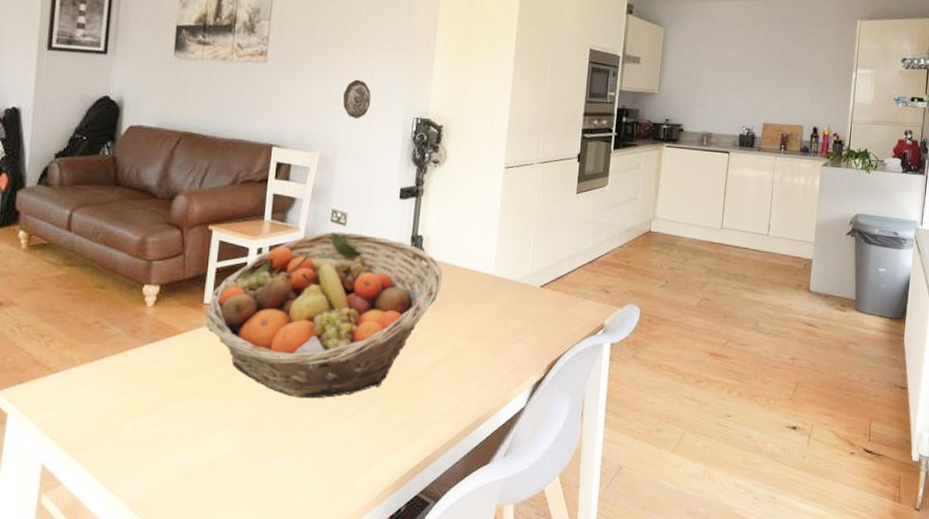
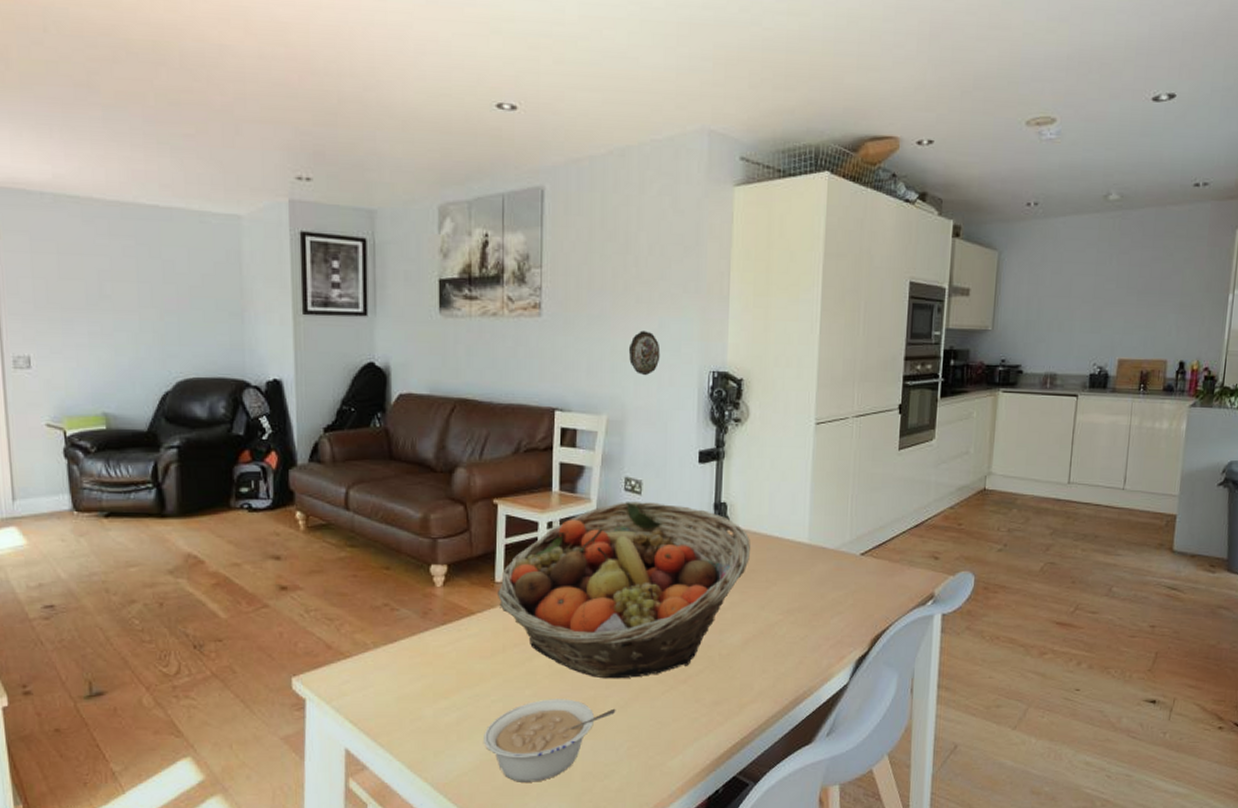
legume: none [179,417,309,500] -> present [484,699,616,782]

